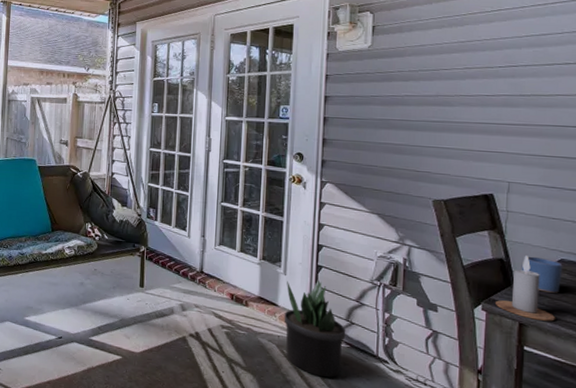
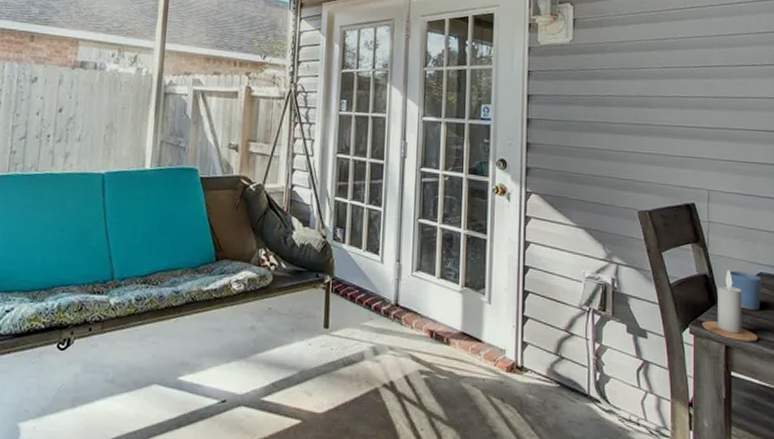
planter: present [284,280,346,378] -> none [489,308,556,426]

